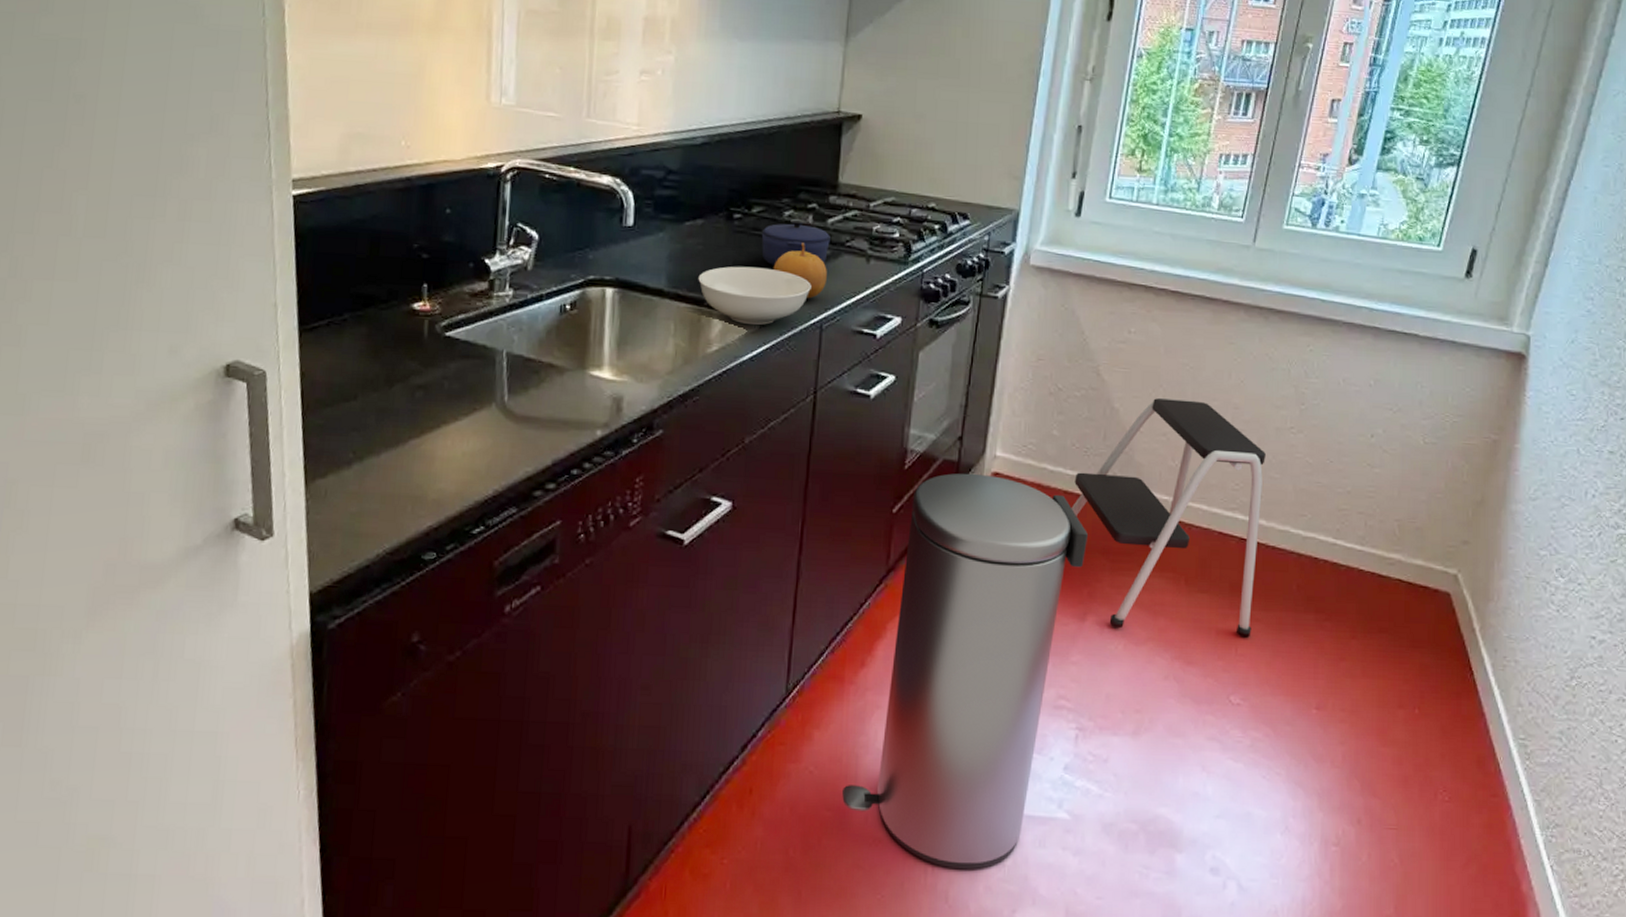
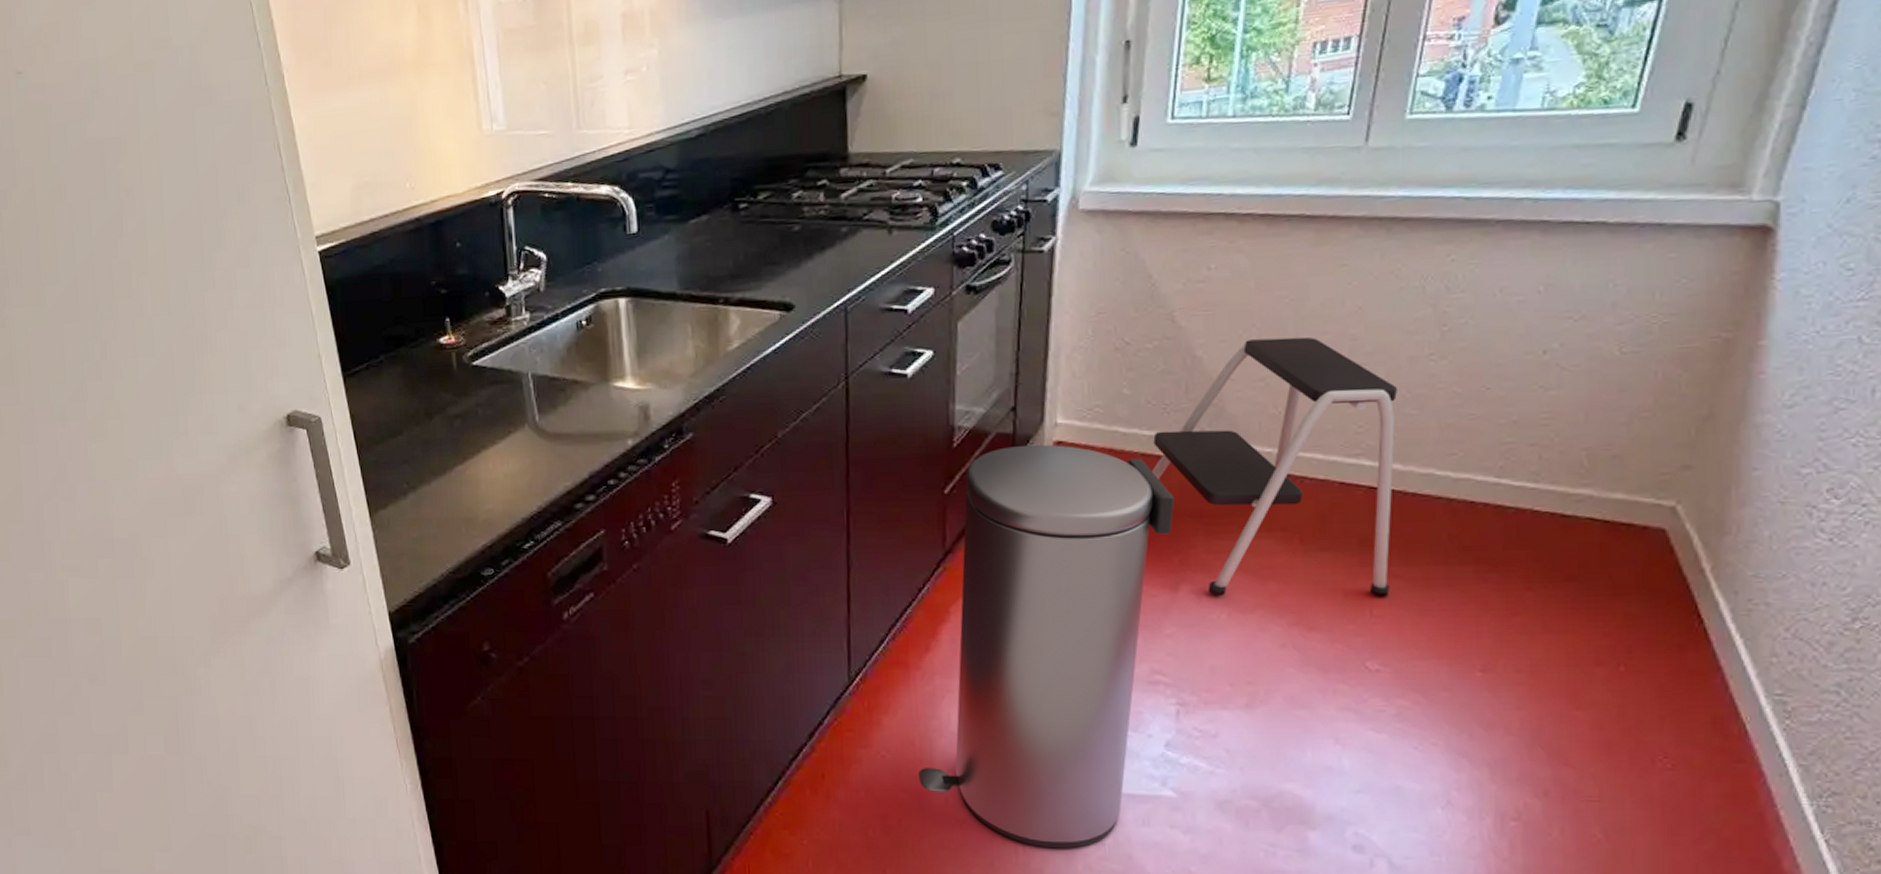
bowl: present [698,266,811,325] -> none [710,255,831,317]
cooking pot: present [761,218,832,267] -> none [770,198,847,253]
fruit: present [773,243,827,299] -> none [787,223,847,282]

